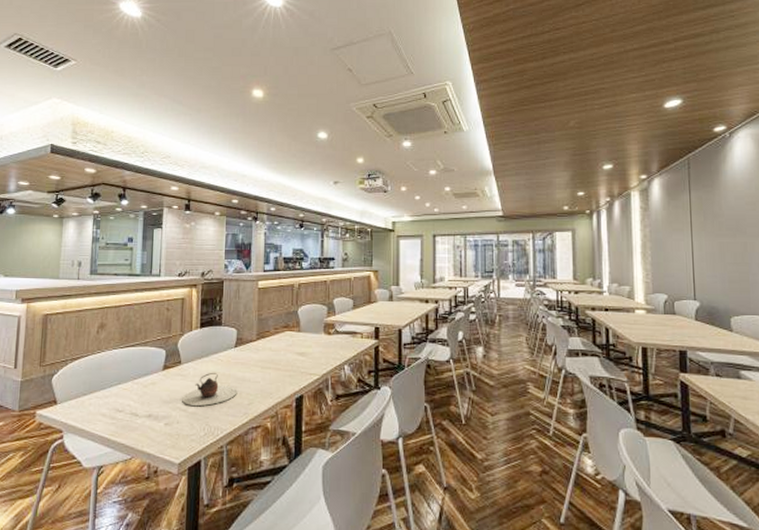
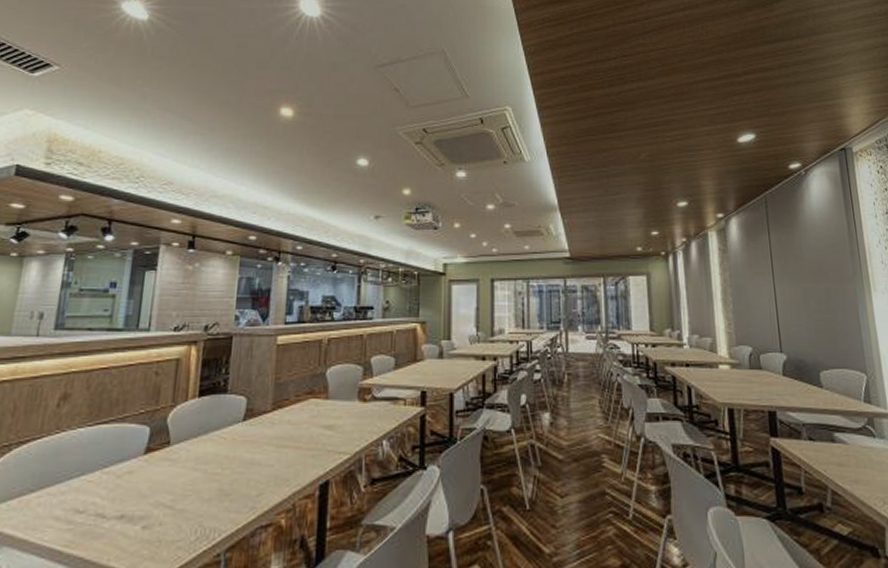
teapot: present [182,372,238,406] -> none [168,454,244,500]

